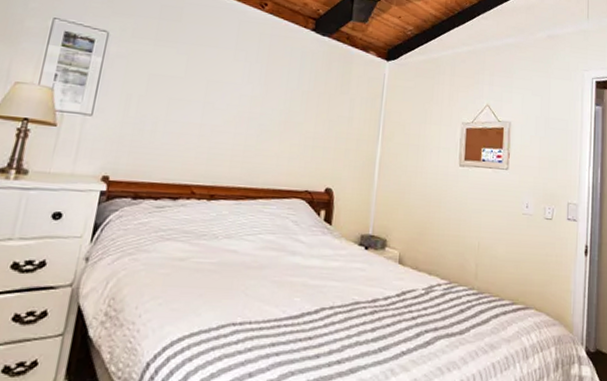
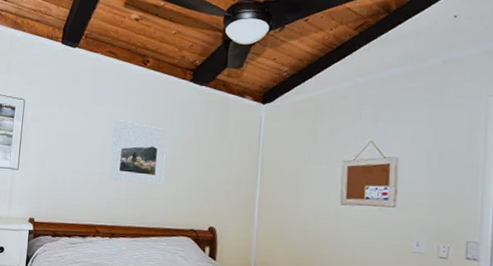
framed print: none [211,65,284,141] -> present [108,120,167,186]

